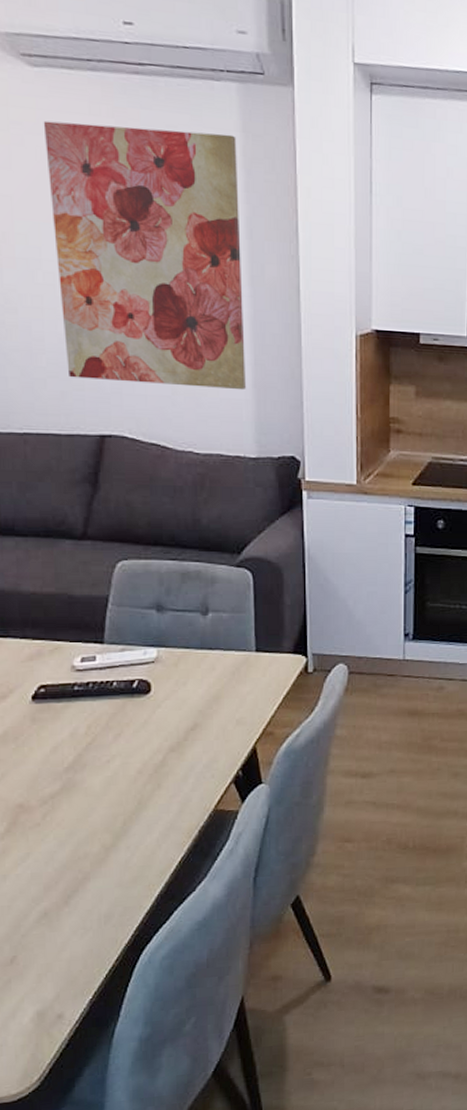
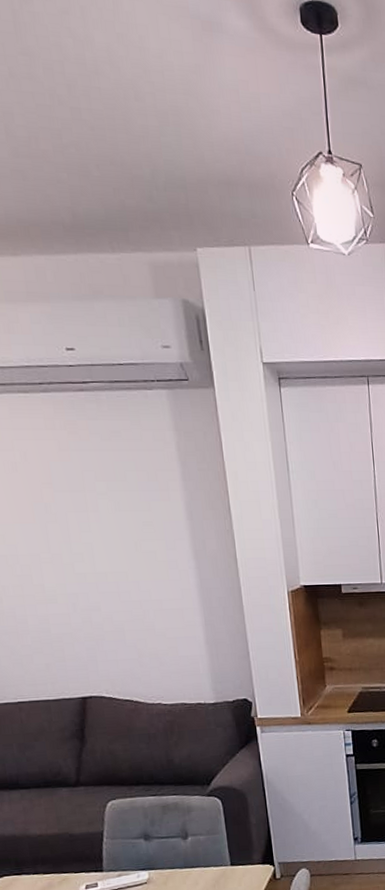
wall art: present [43,120,246,390] -> none [7,434,200,652]

